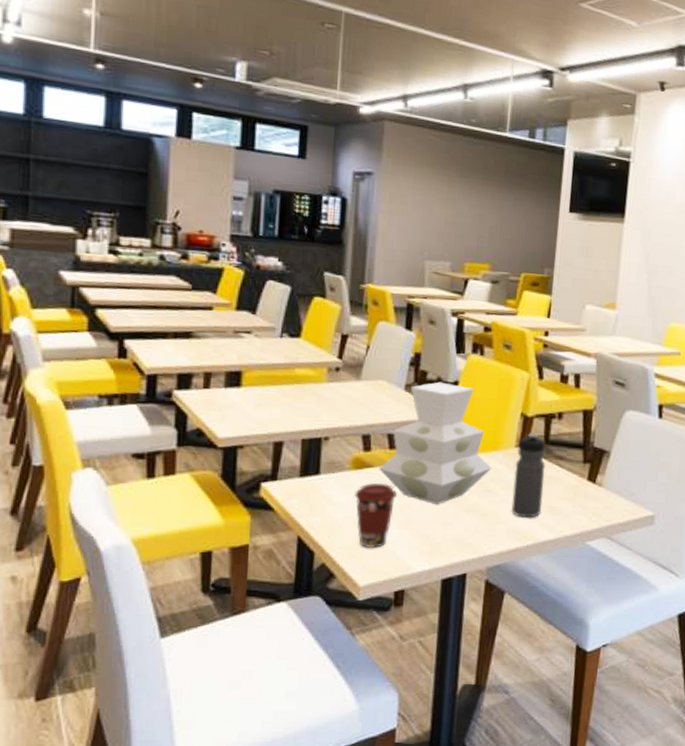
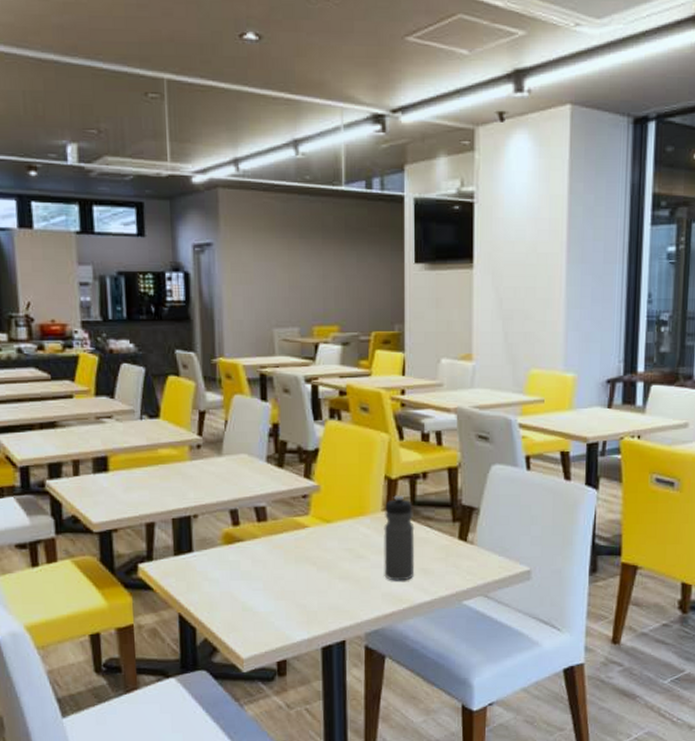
coffee cup: present [354,483,397,549] -> none [228,556,269,622]
vase: present [379,381,492,504] -> none [249,450,361,573]

